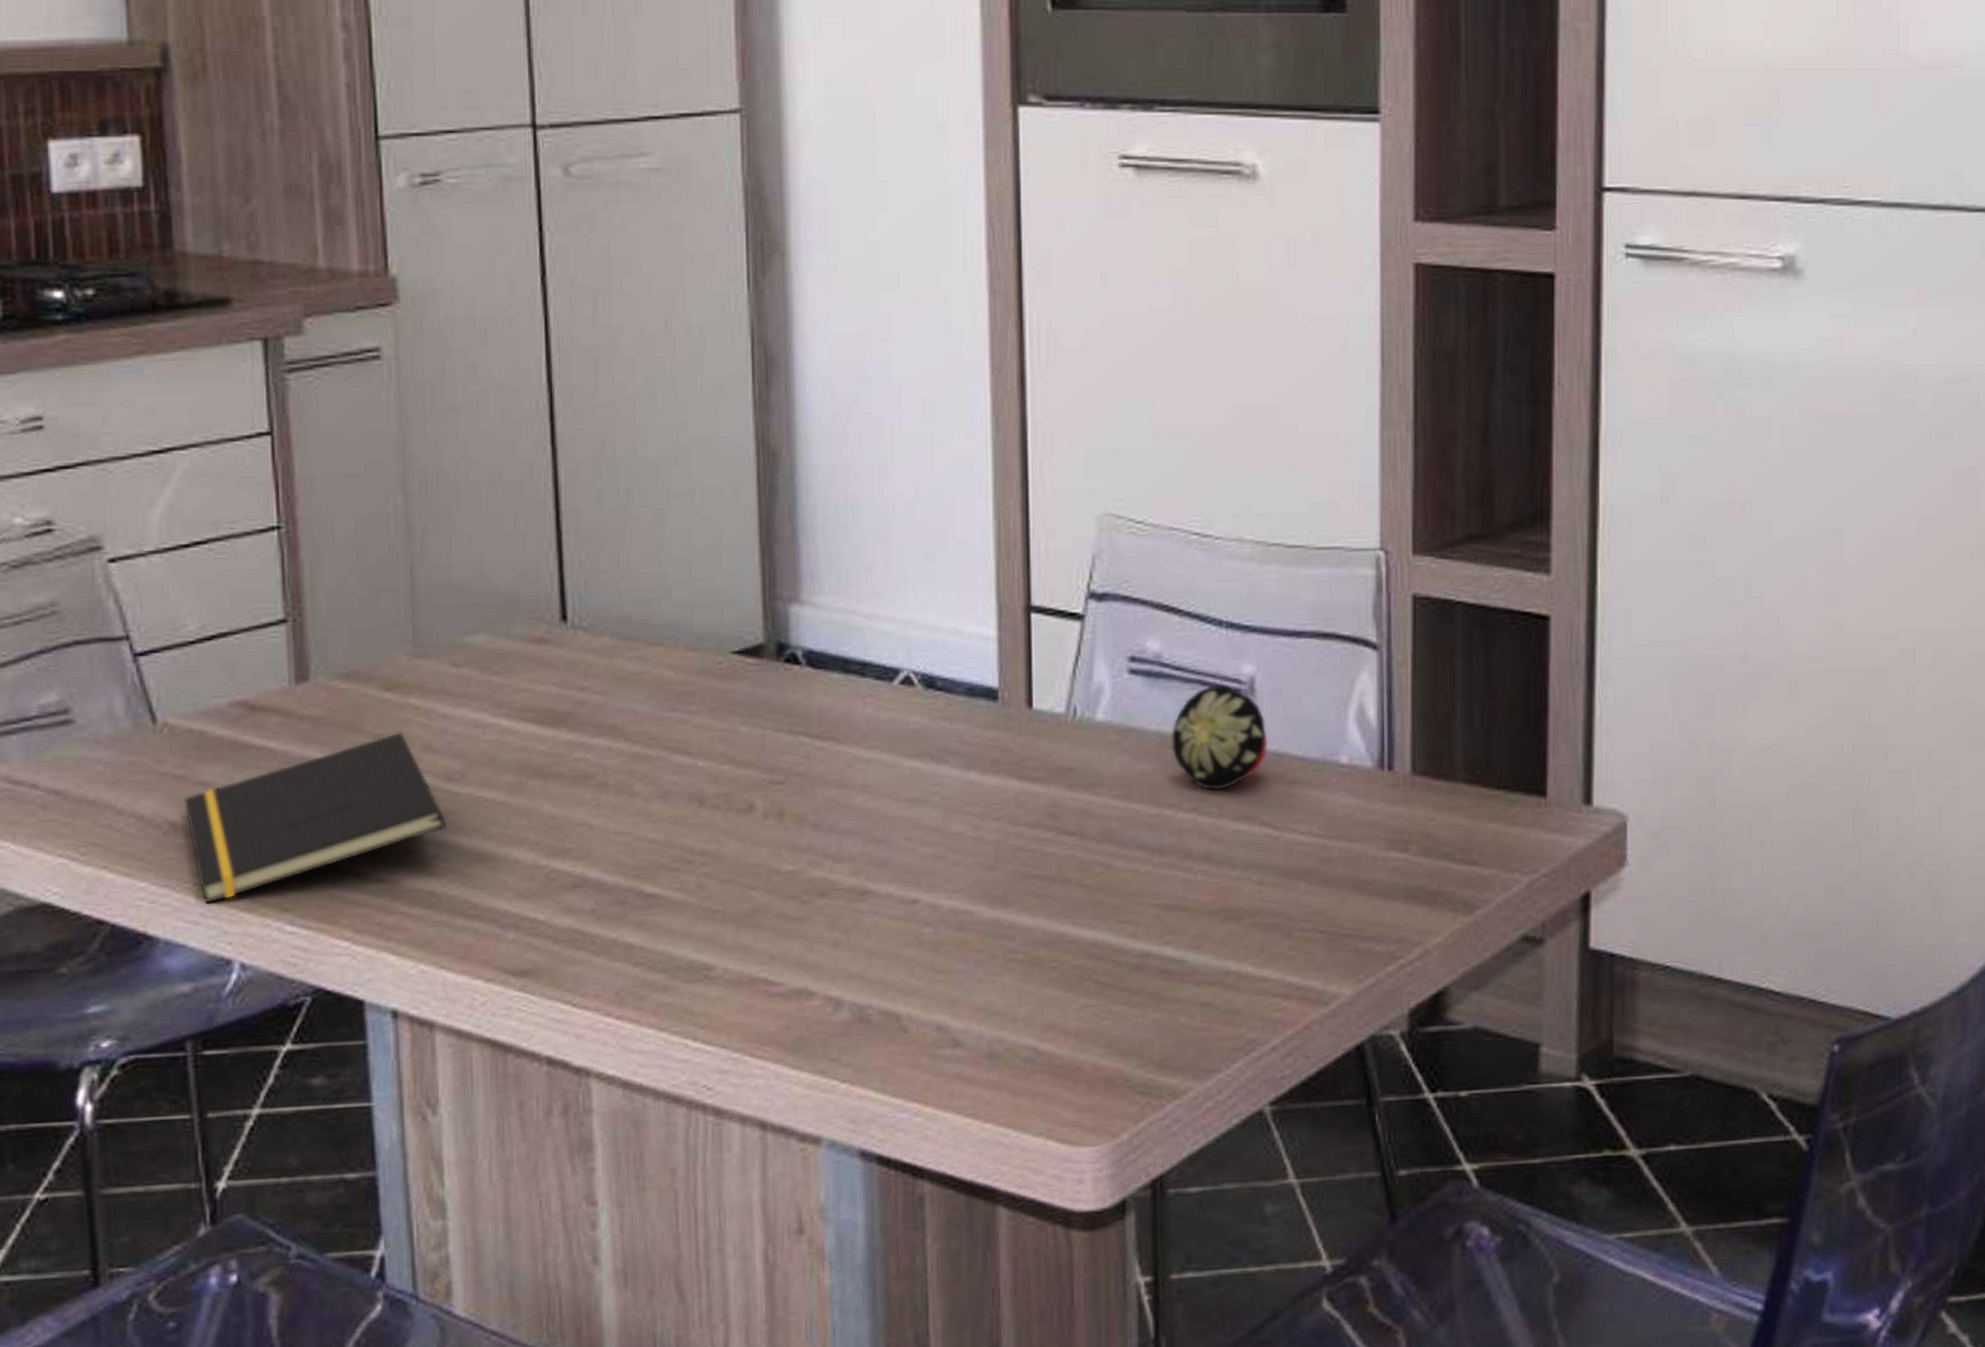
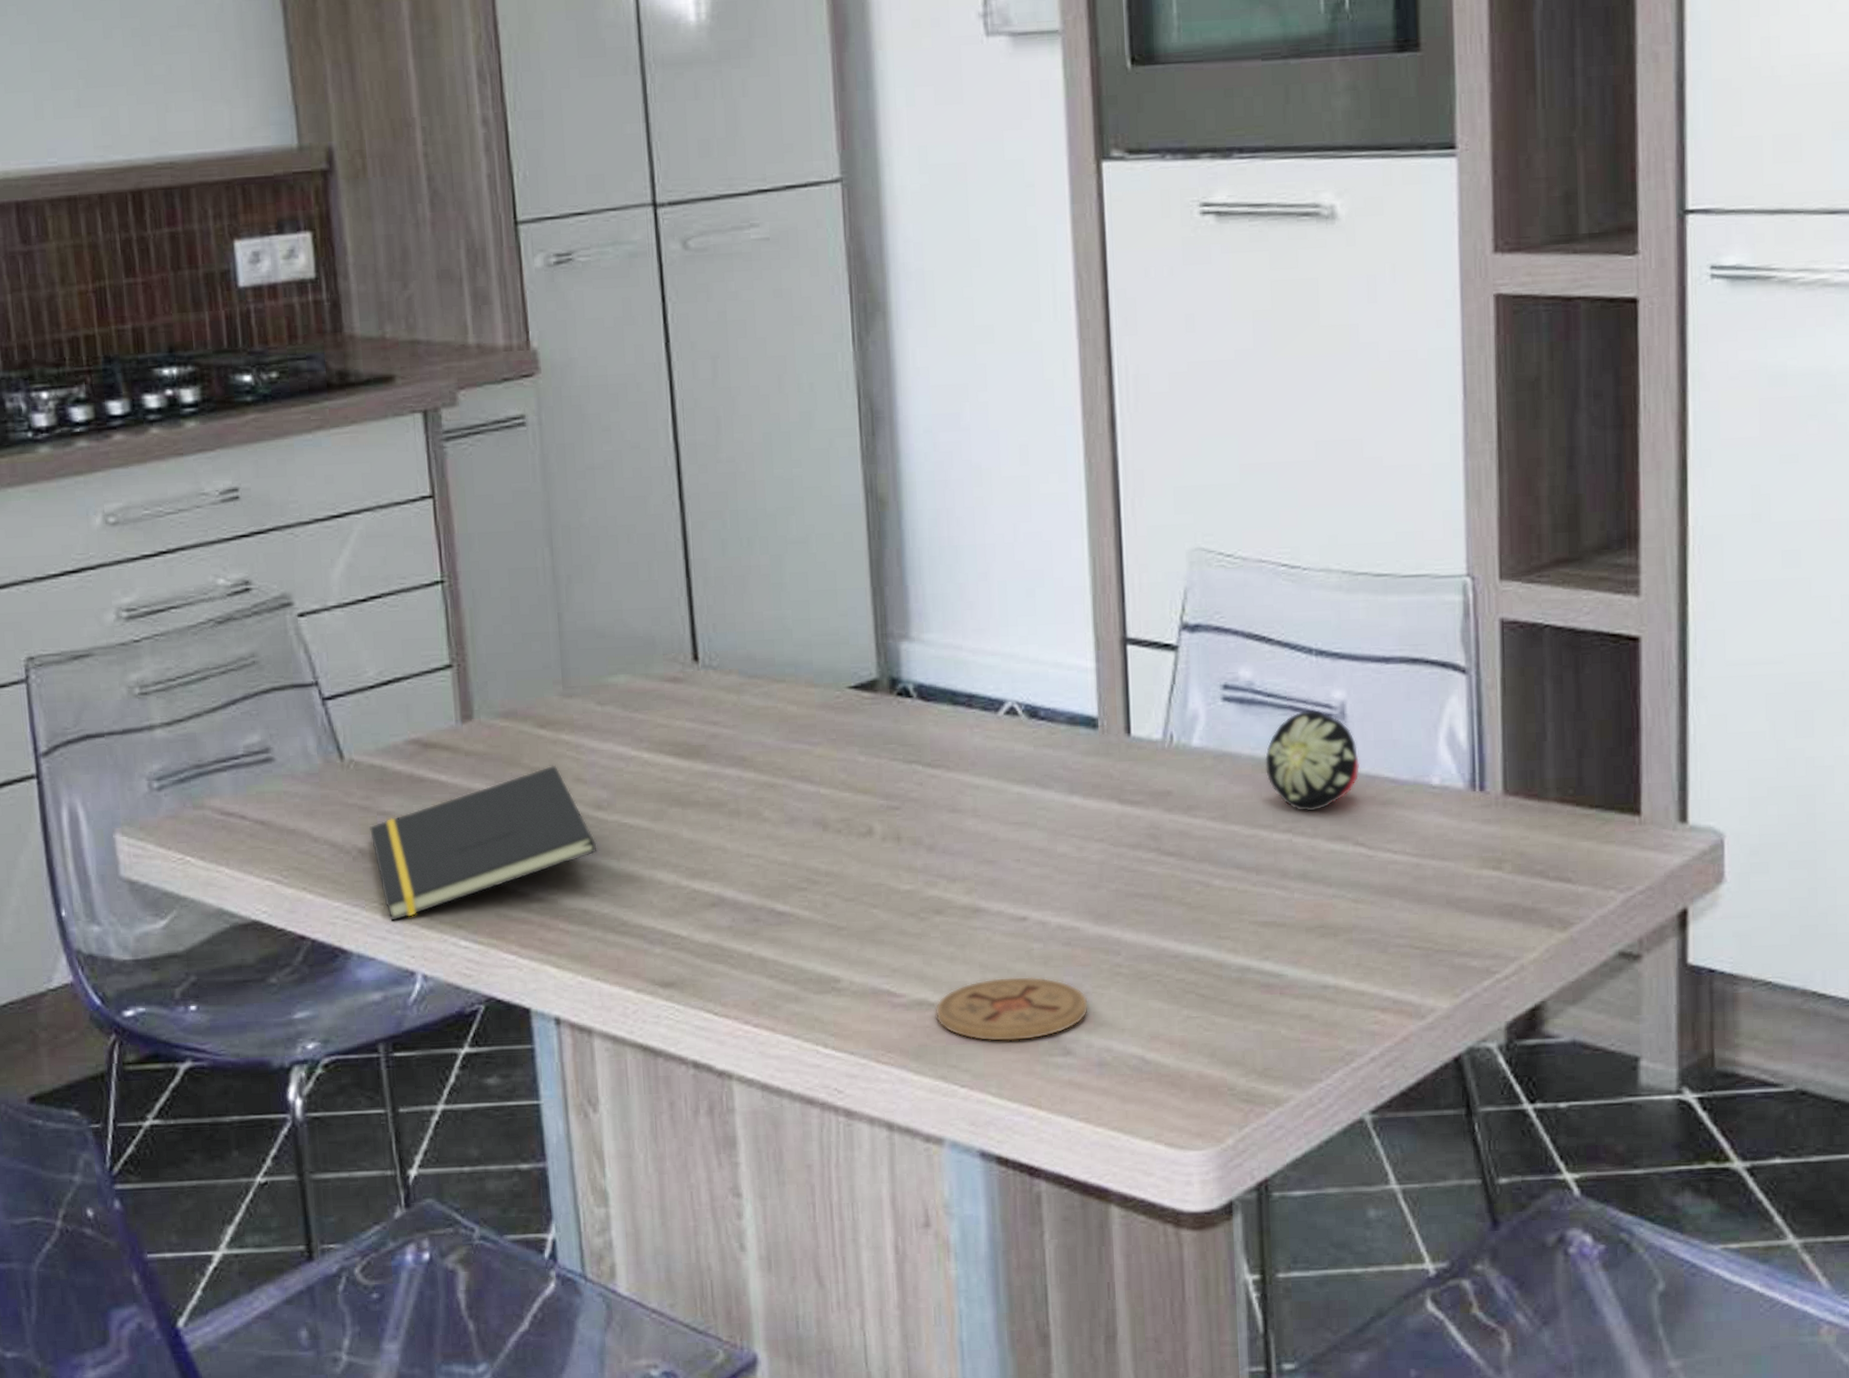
coaster: none [815,963,981,1033] -> present [935,976,1089,1042]

